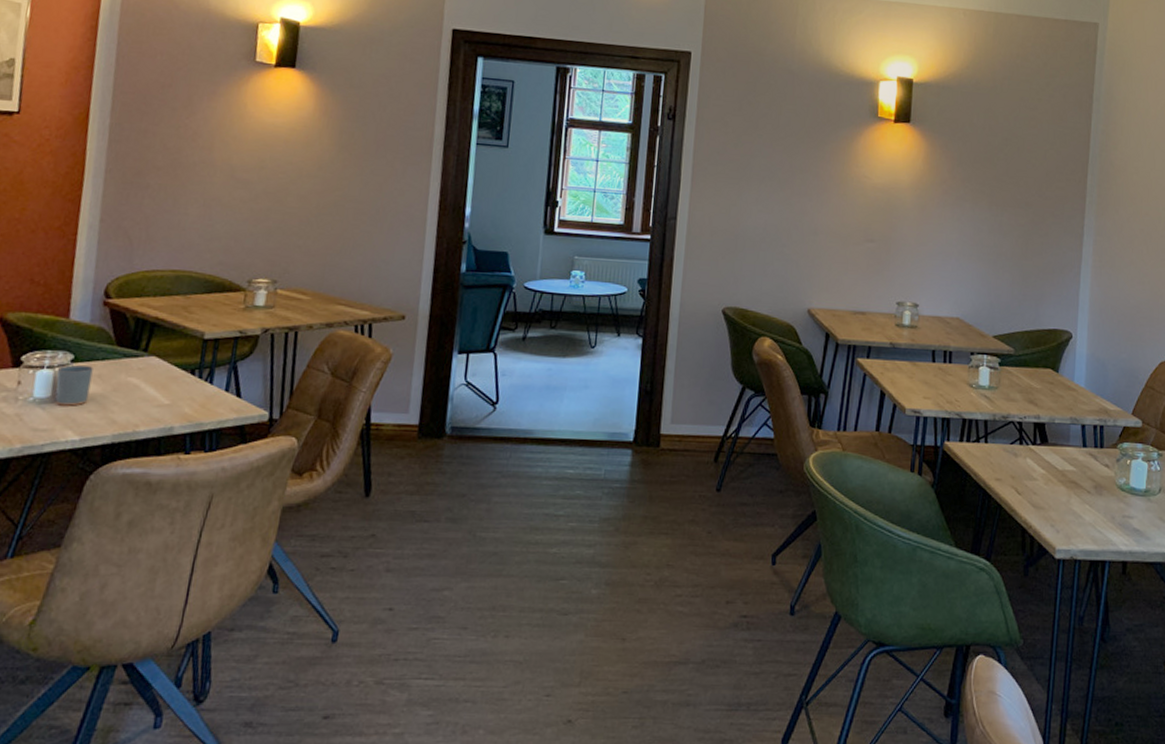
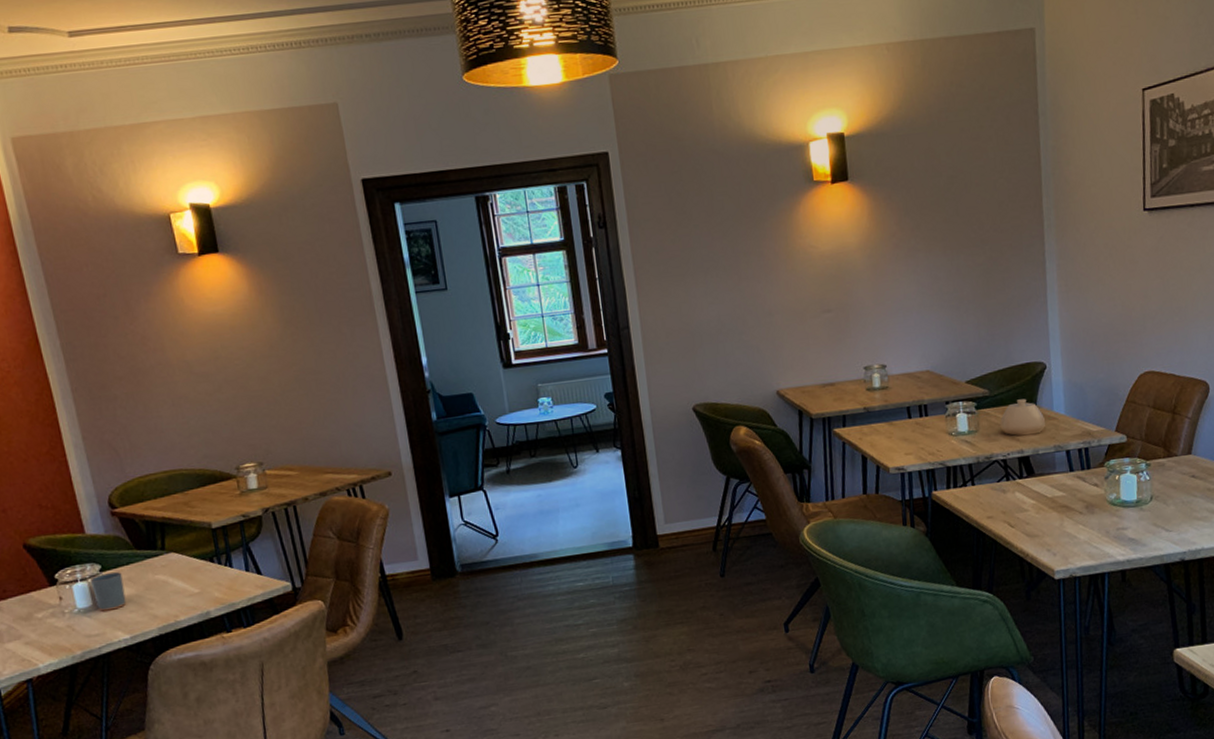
sugar bowl: none [1020,364,1066,402] -> present [999,399,1046,436]

